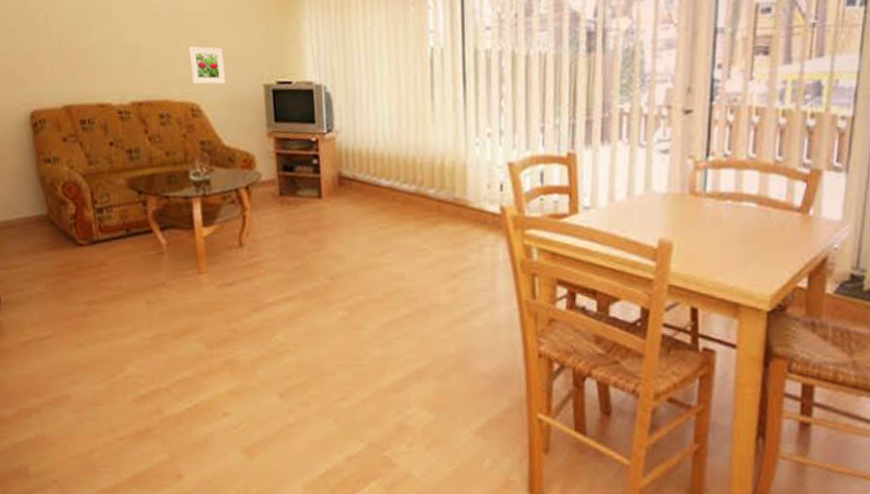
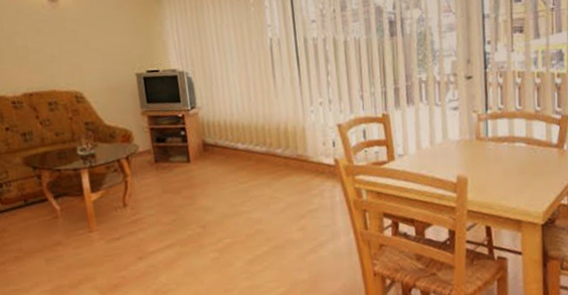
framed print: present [188,46,227,85] -> none [70,45,105,77]

